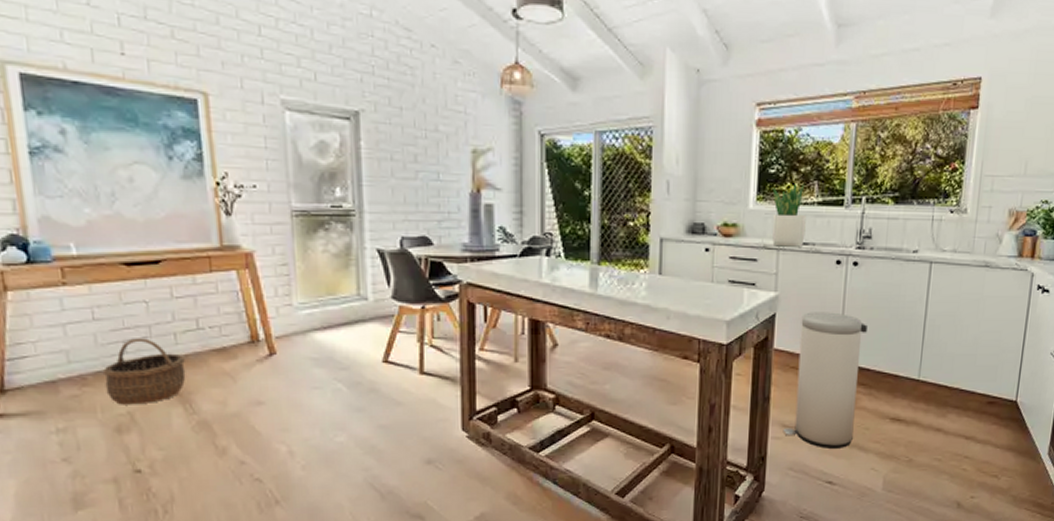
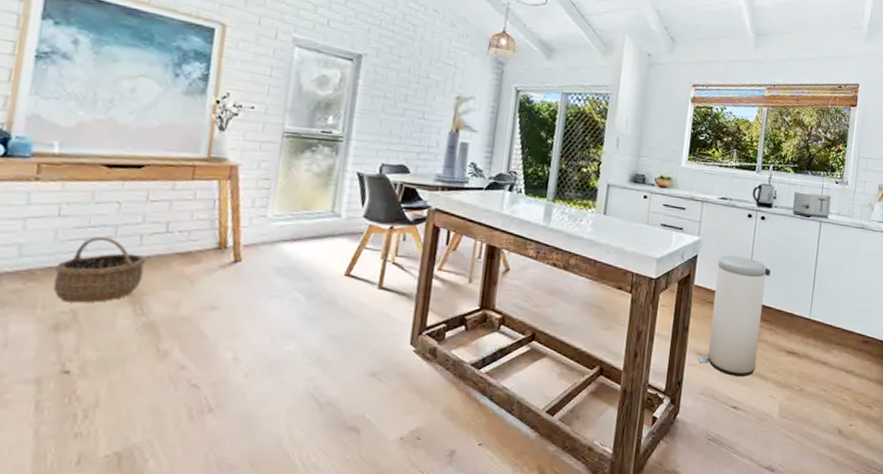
planter: present [771,183,806,247] -> none [698,150,727,201]
kettle: none [840,220,869,251] -> present [752,183,775,209]
toaster: none [894,226,944,259] -> present [793,190,831,219]

